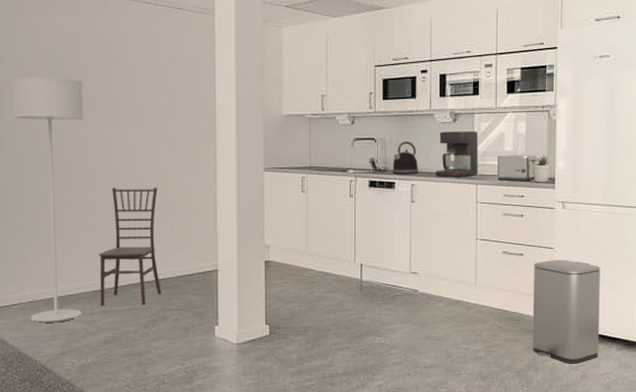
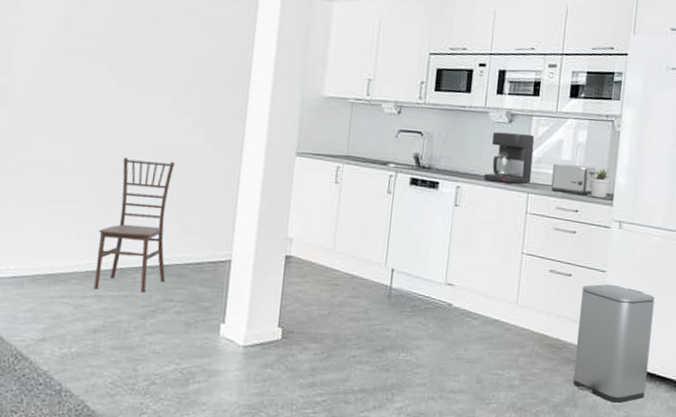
floor lamp: present [13,76,83,323] -> none [11,25,106,304]
kettle: present [392,140,419,175] -> none [437,138,467,176]

